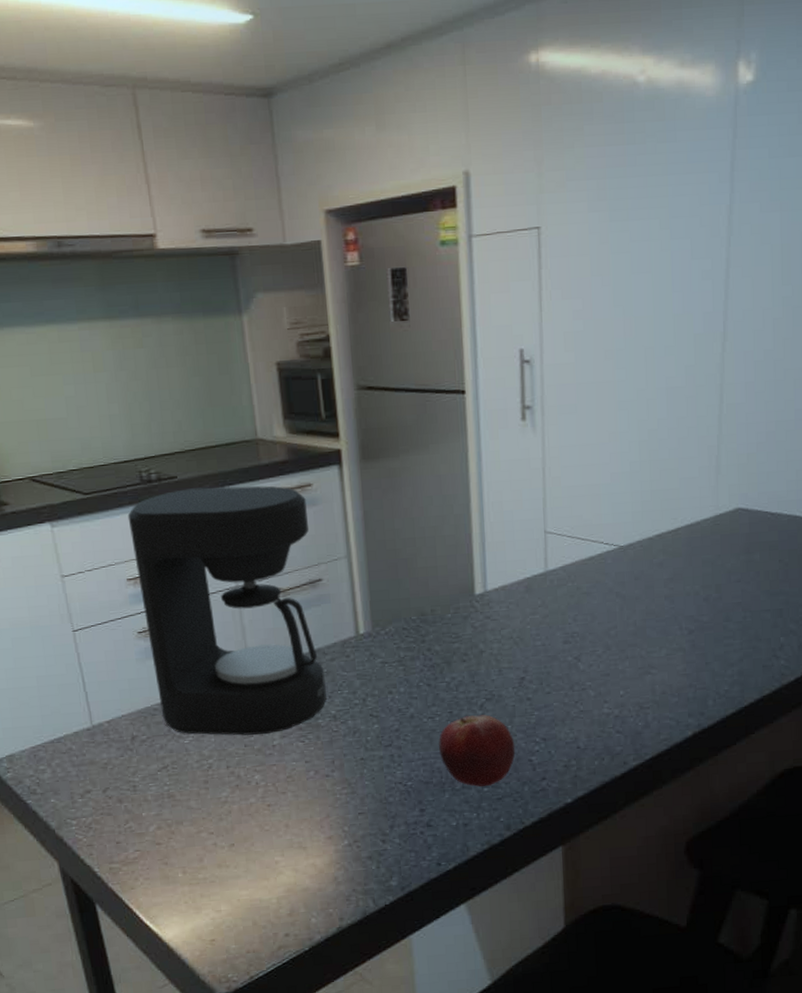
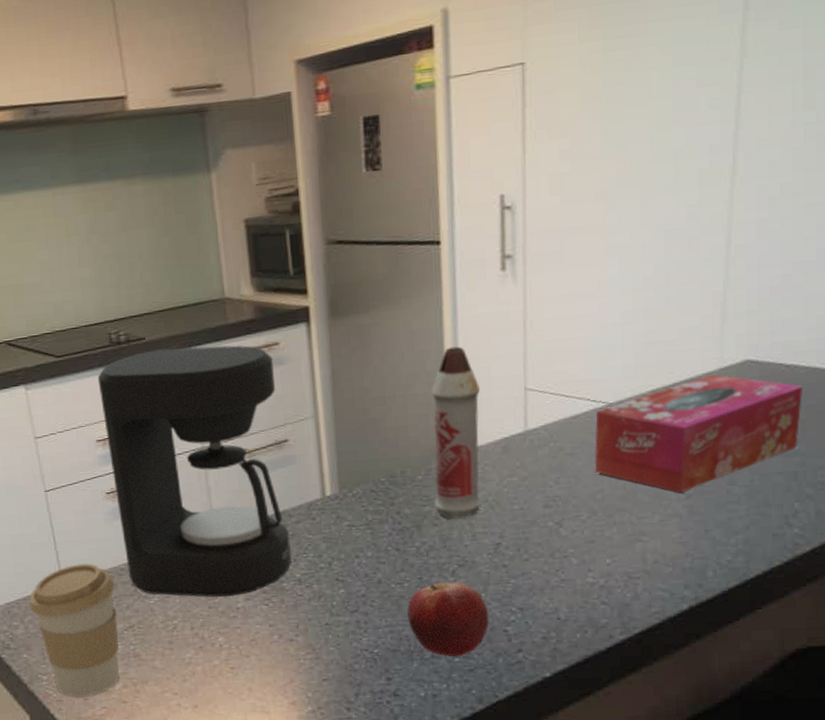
coffee cup: none [56,704,153,841] -> present [29,563,119,697]
spray bottle: none [459,491,506,655] -> present [431,346,481,519]
tissue box: none [608,520,785,629] -> present [594,374,802,493]

